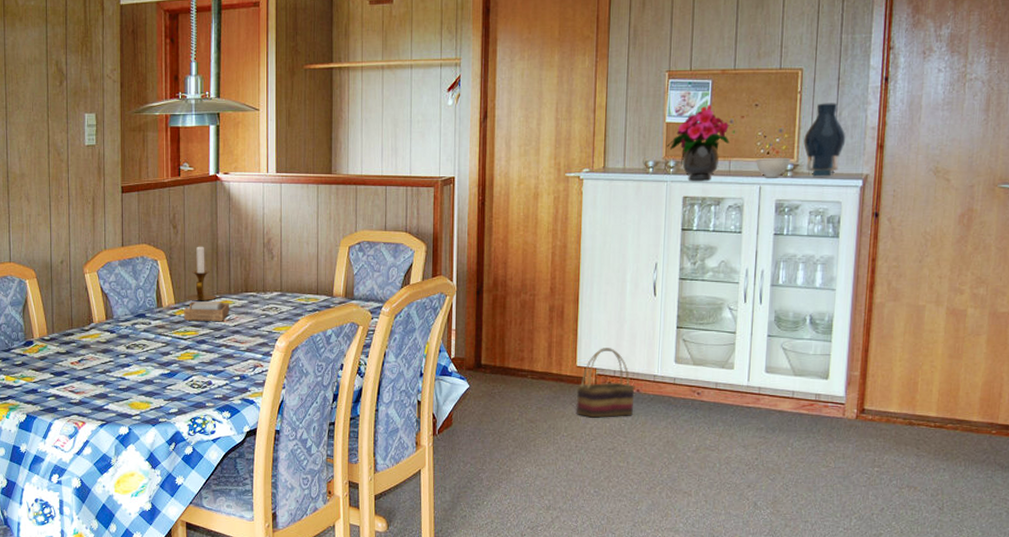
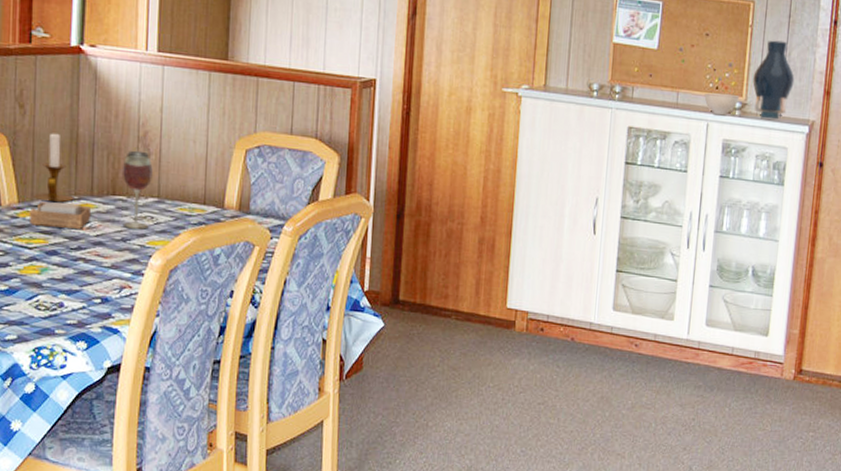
wineglass: none [252,254,276,318] -> present [121,150,153,230]
basket: present [576,348,635,418] -> none [504,289,570,368]
potted flower: present [667,105,729,182] -> none [613,28,678,113]

